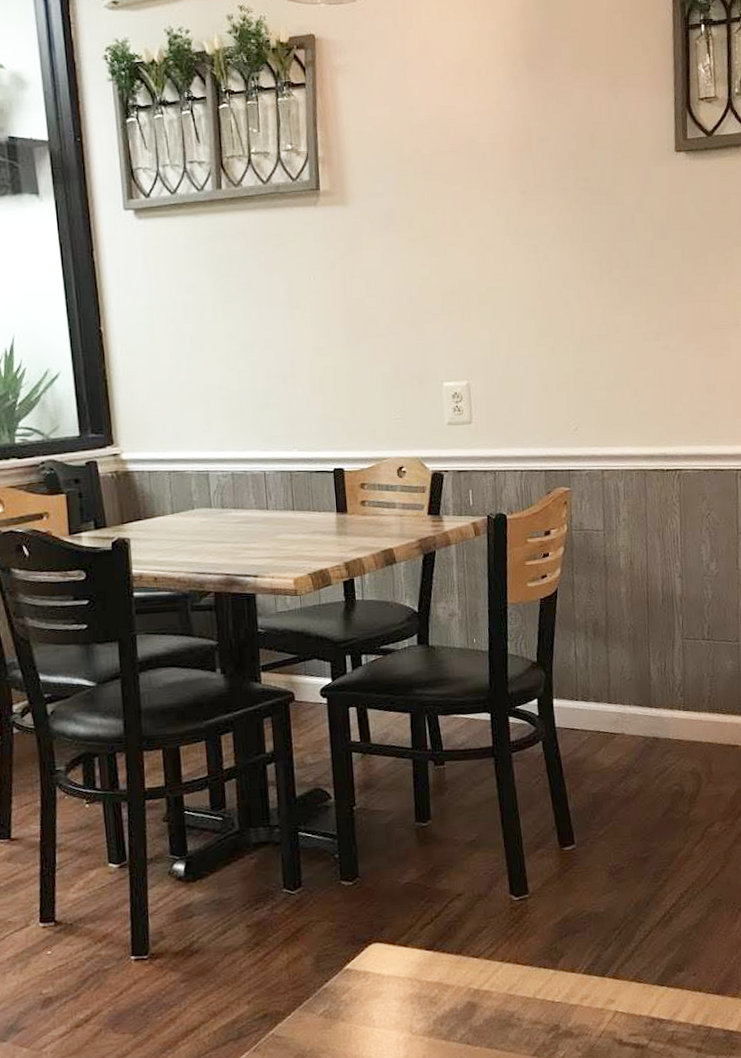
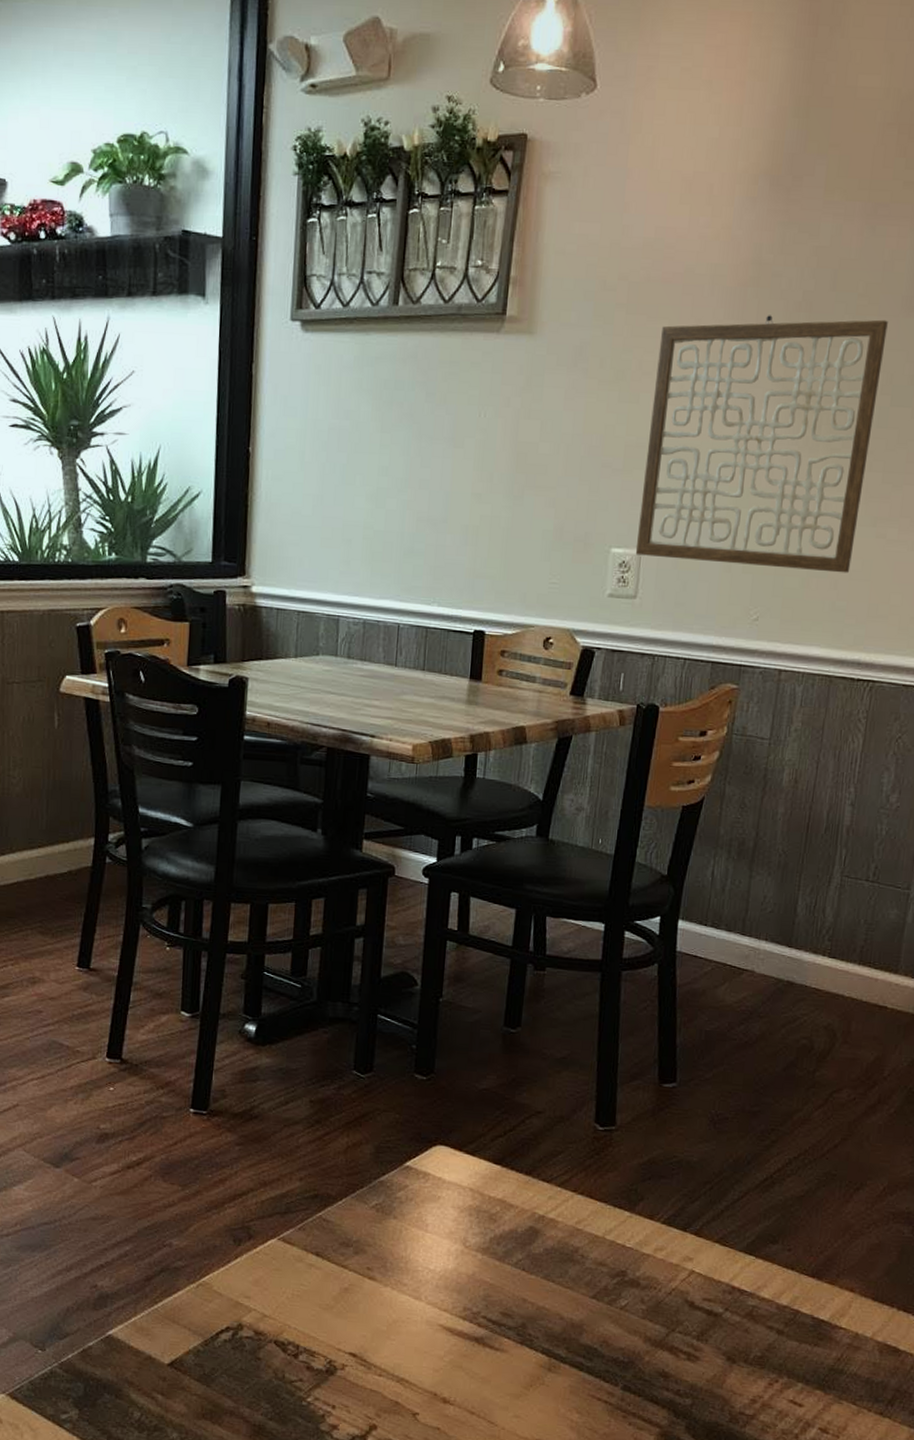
wall art: none [456,170,645,386] -> present [635,315,888,573]

